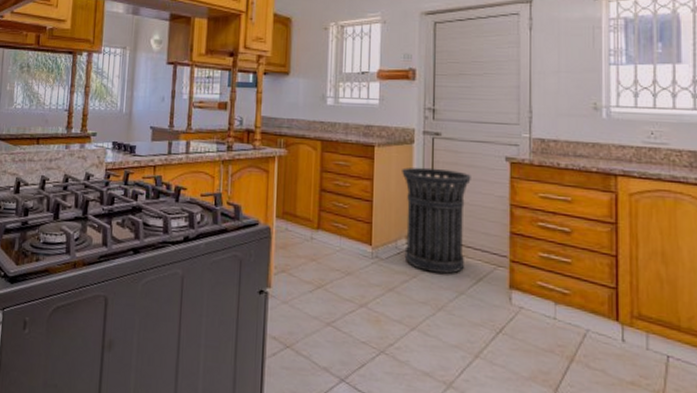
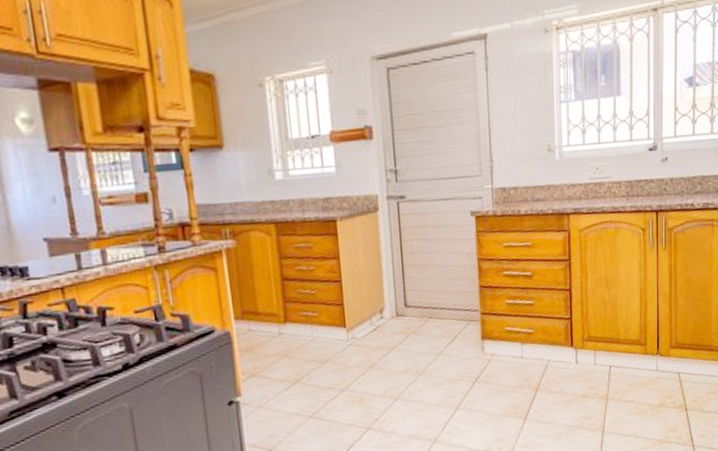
trash can: present [402,167,471,274] -> none [369,233,440,342]

